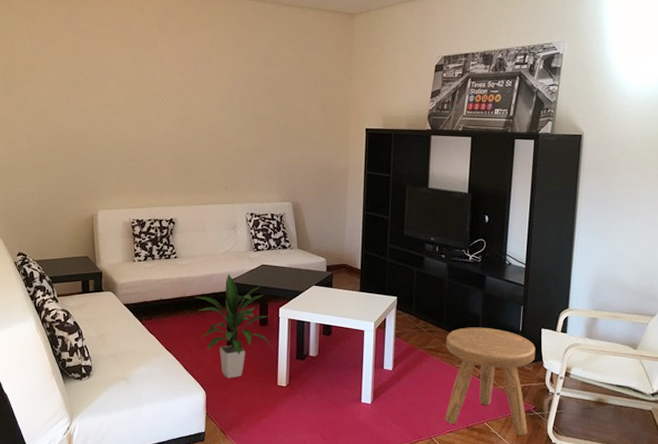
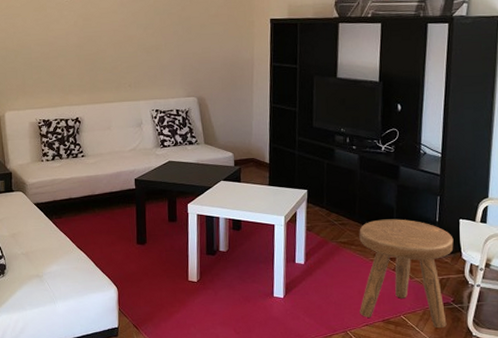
indoor plant: present [195,273,272,379] -> none [103,170,182,275]

